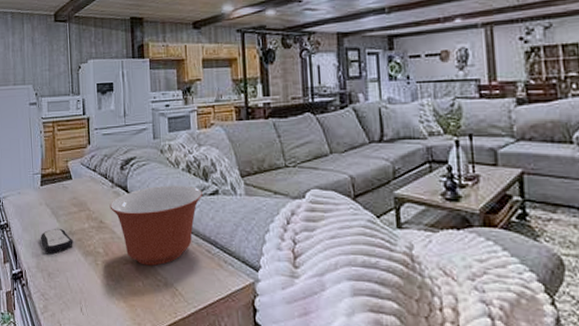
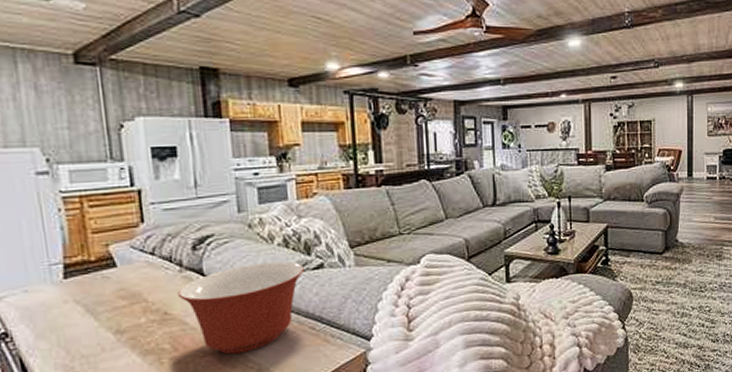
remote control: present [41,228,73,253] -> none [68,327,123,361]

